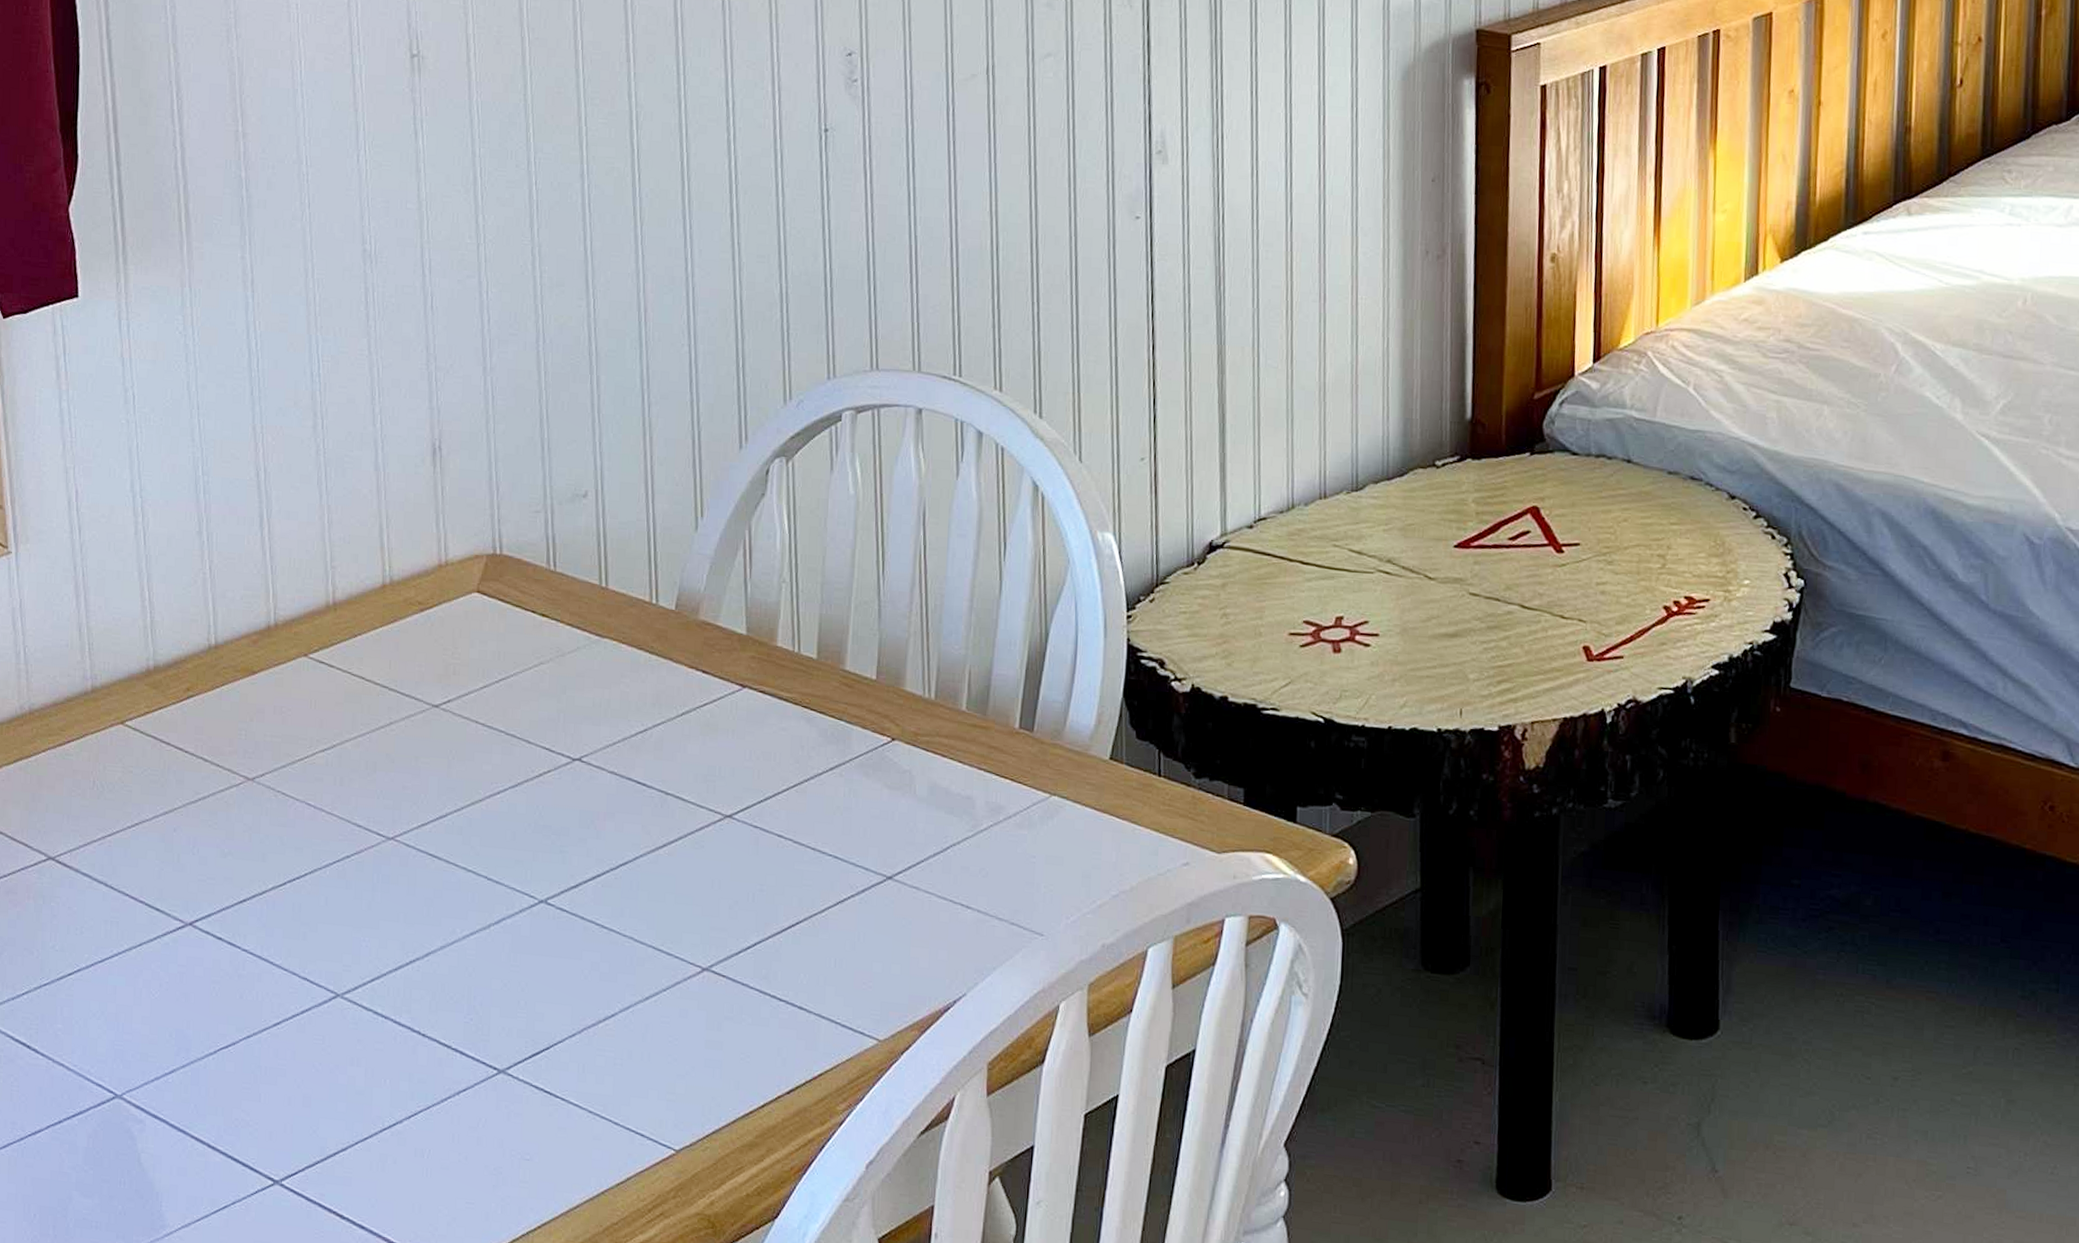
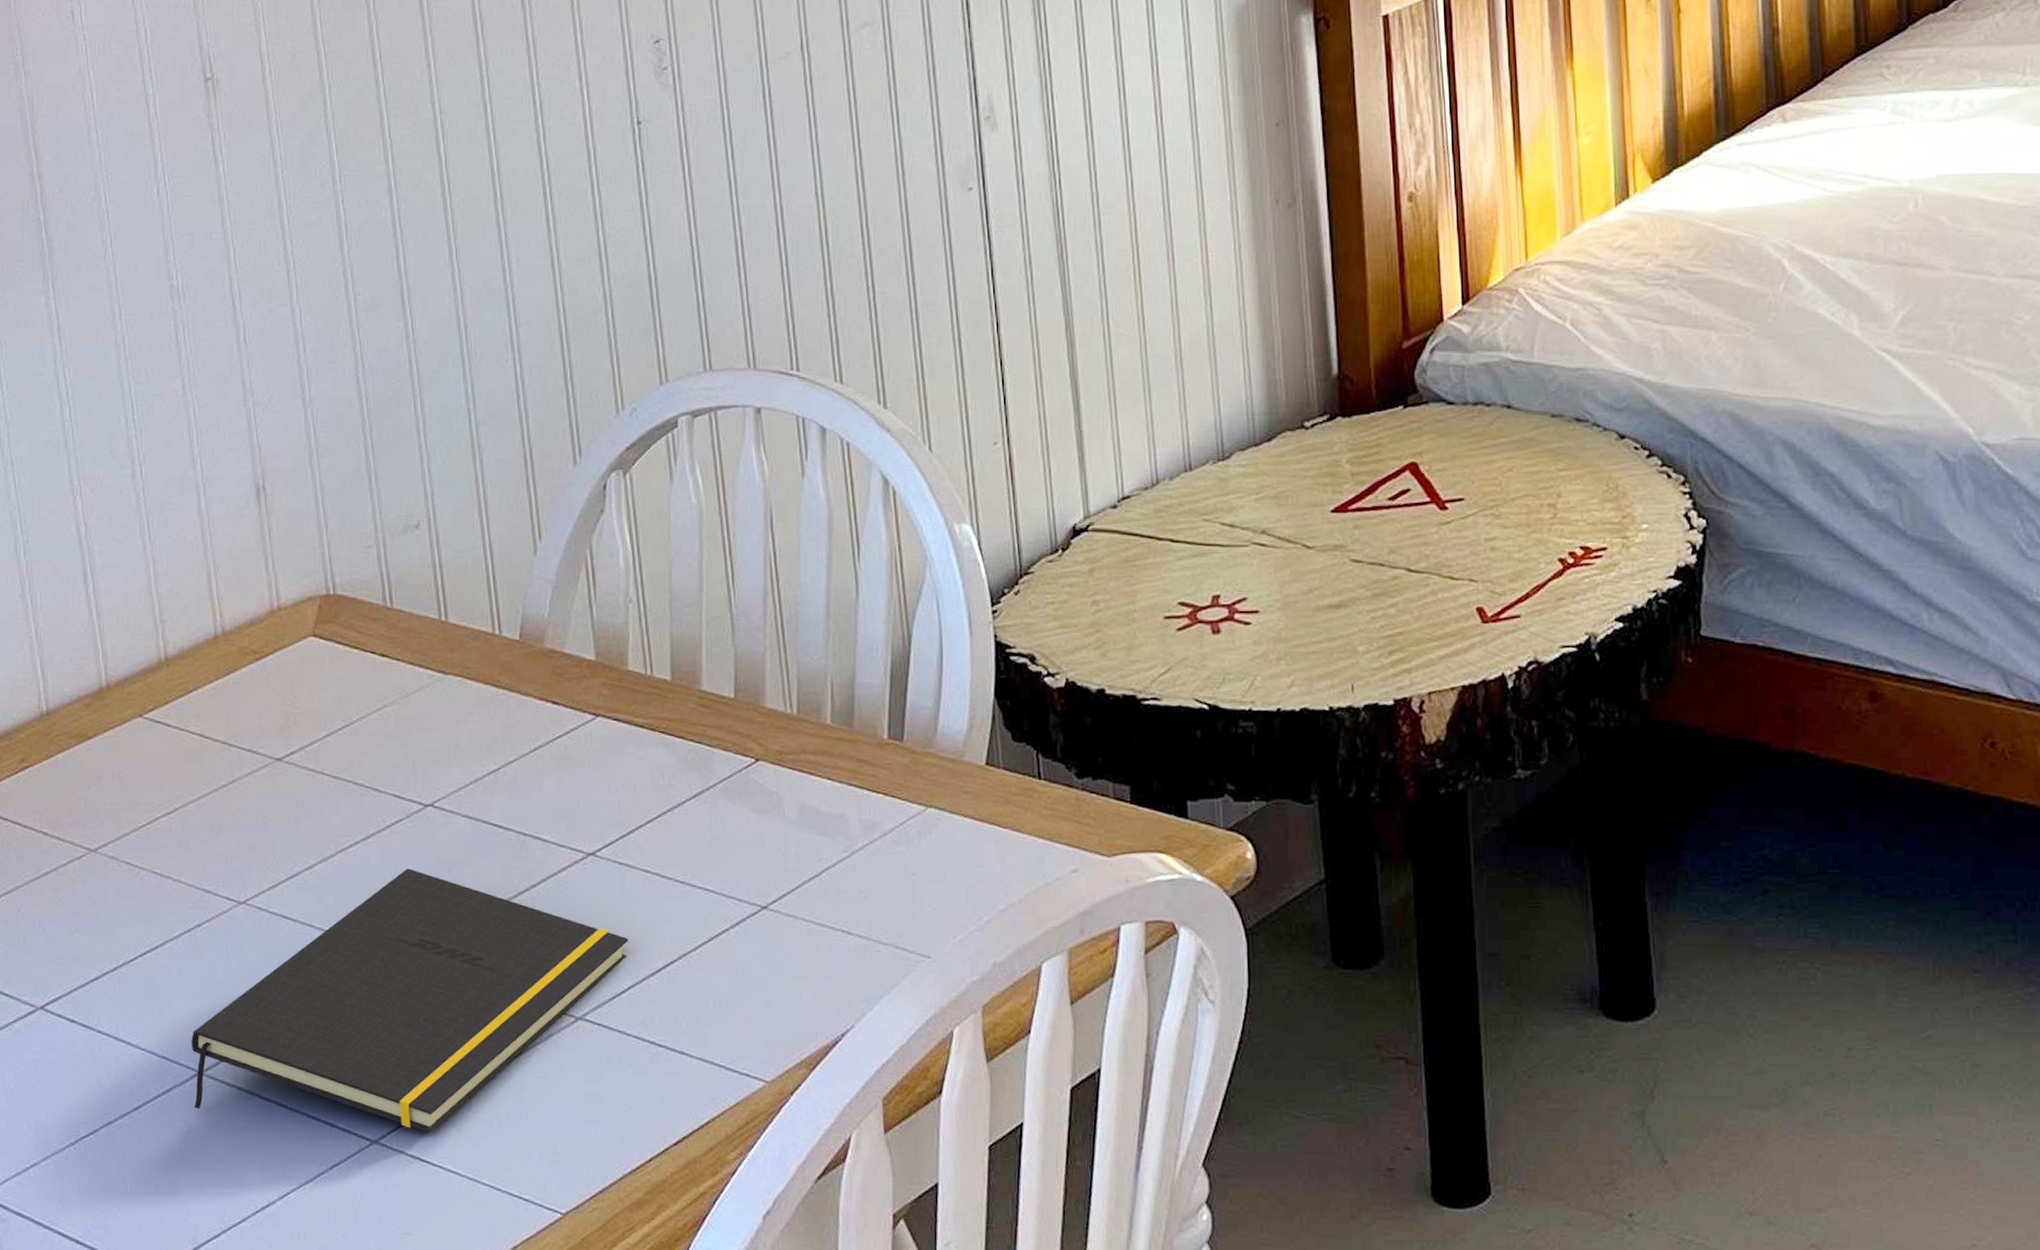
notepad: none [330,817,758,1067] -> present [191,868,628,1133]

